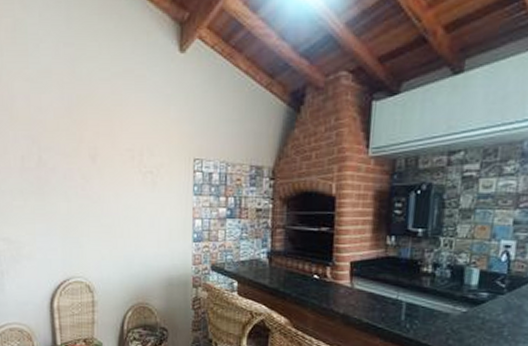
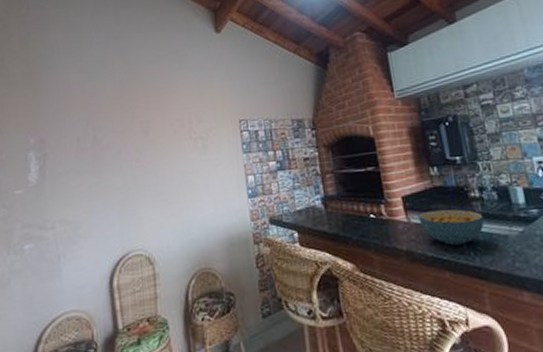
cereal bowl: none [362,279,430,317] -> present [418,209,484,246]

